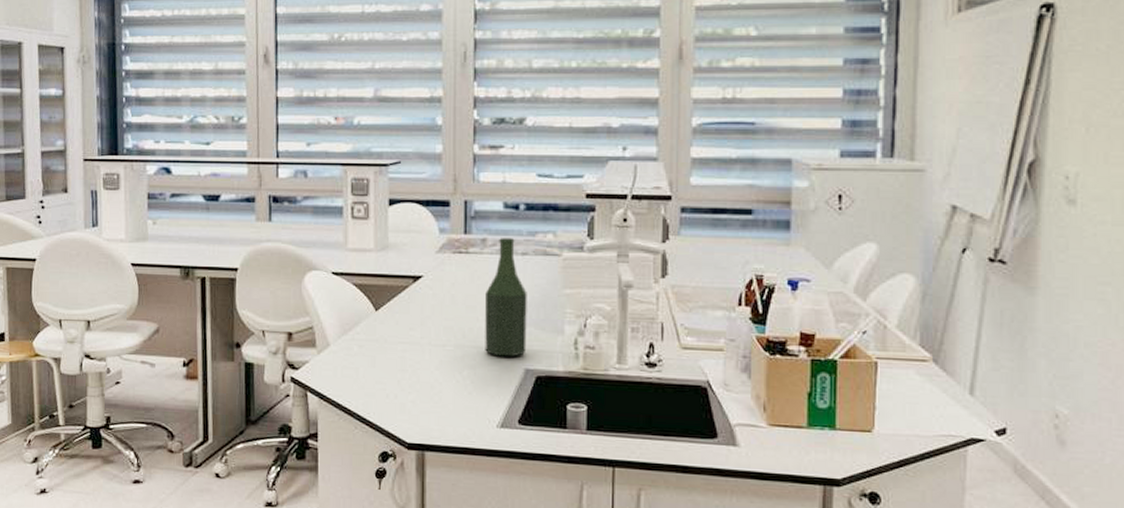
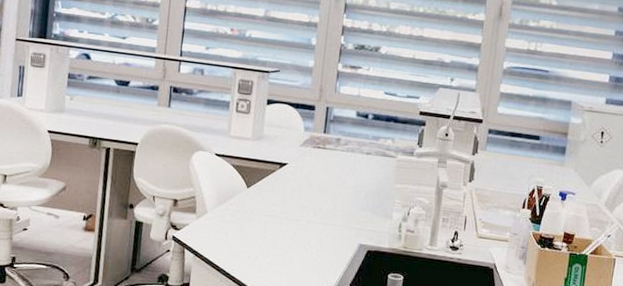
bottle: present [485,238,527,357] -> none [330,139,367,234]

